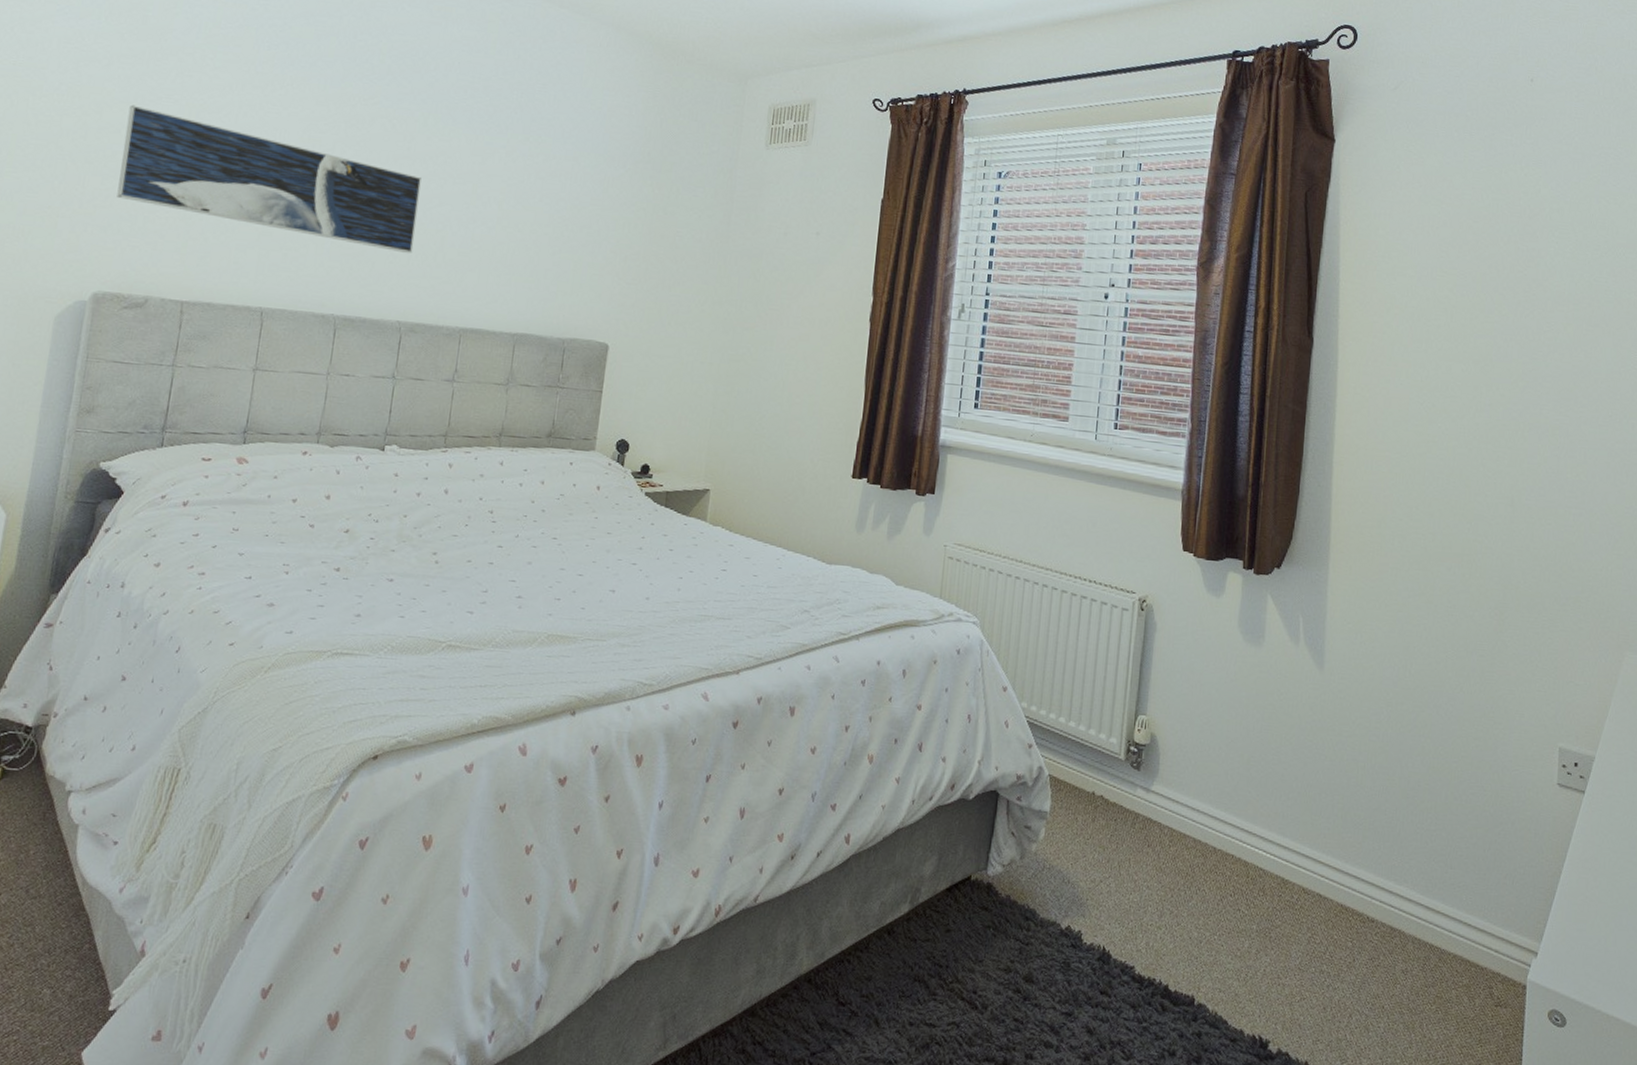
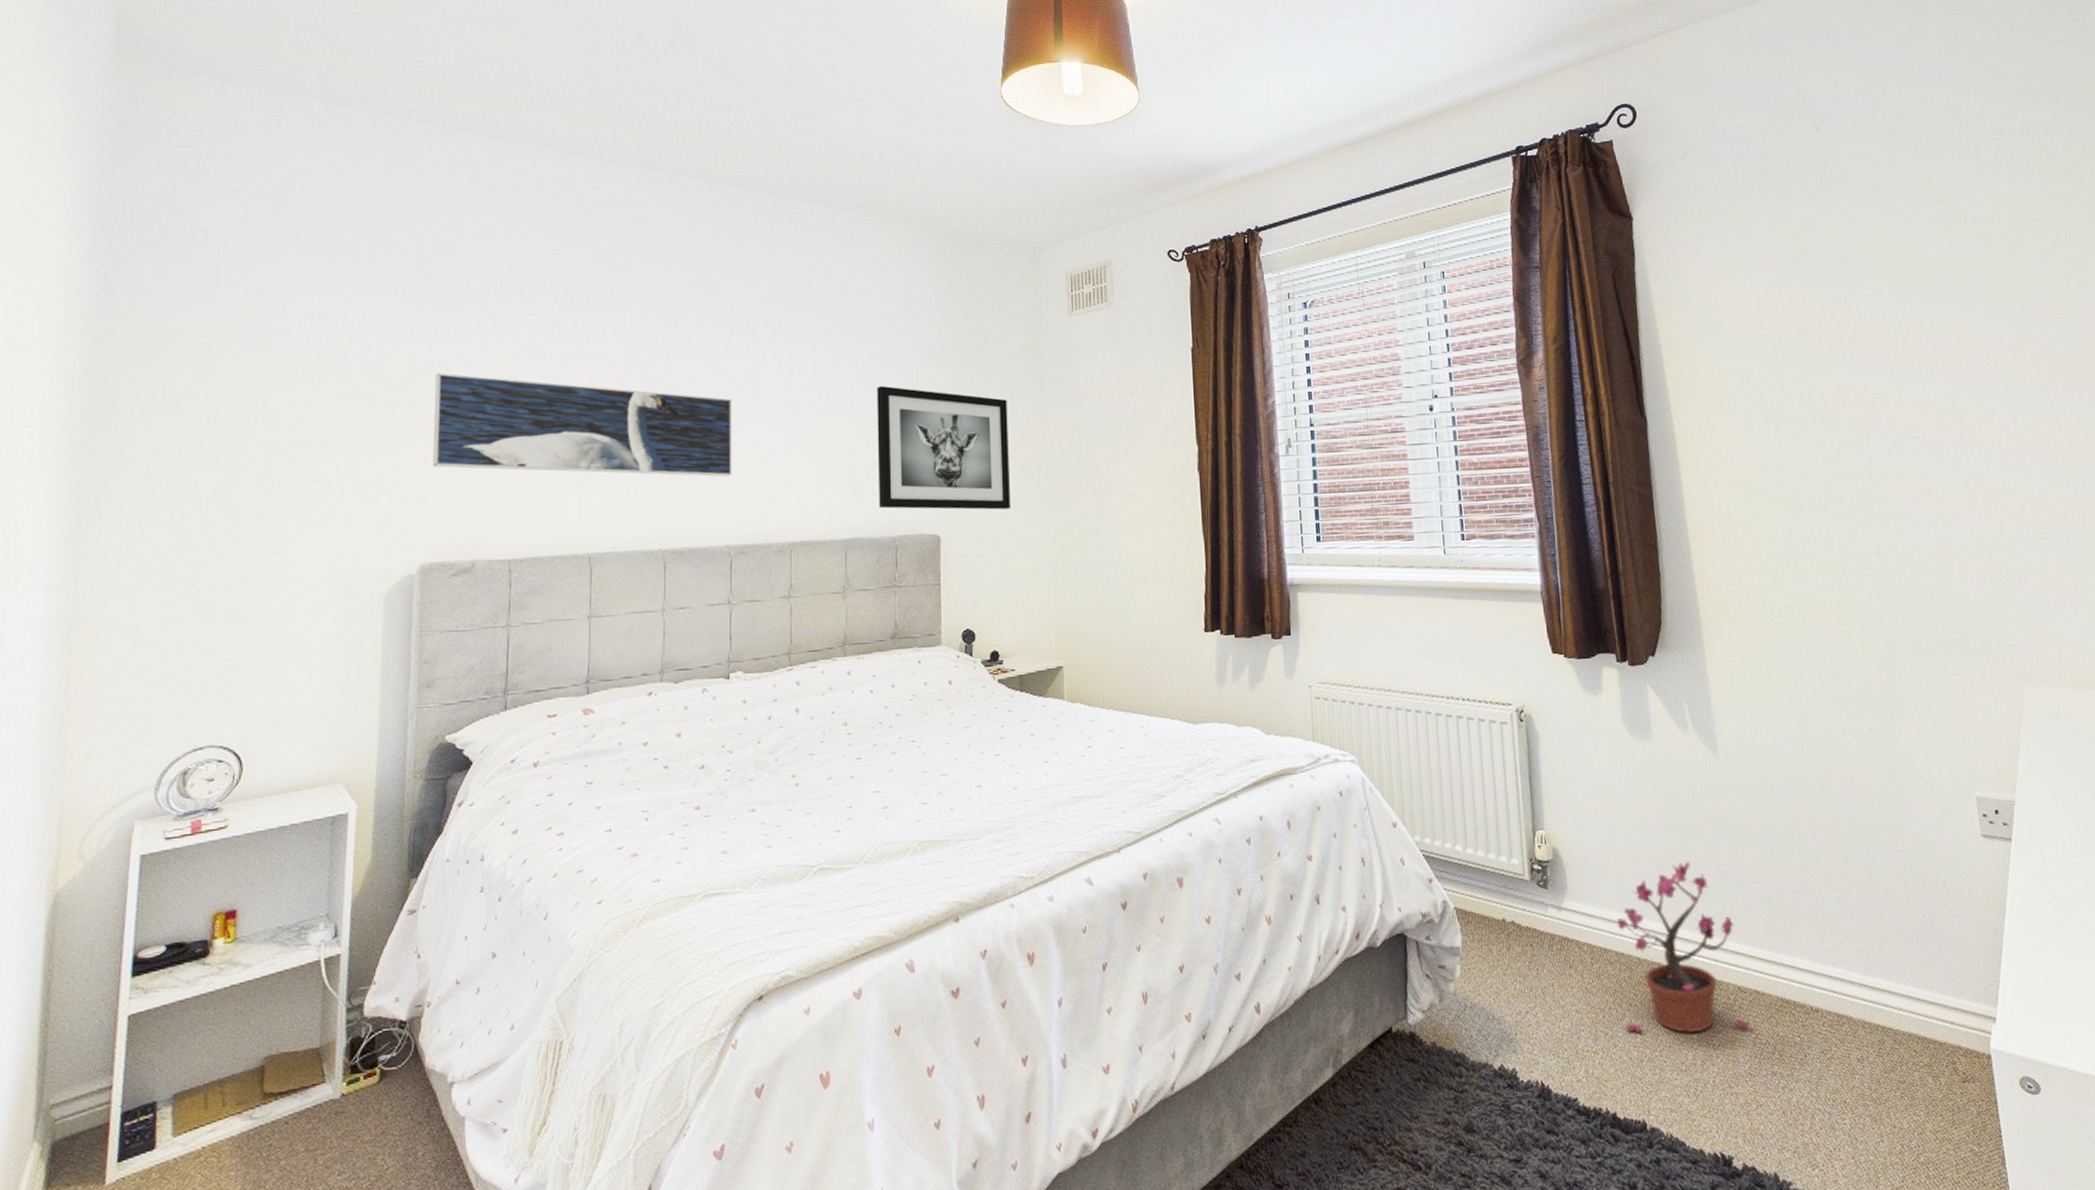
wall art: none [553,187,693,329] -> present [877,385,1010,510]
potted plant: none [1190,766,1310,928] -> present [1617,862,1751,1034]

